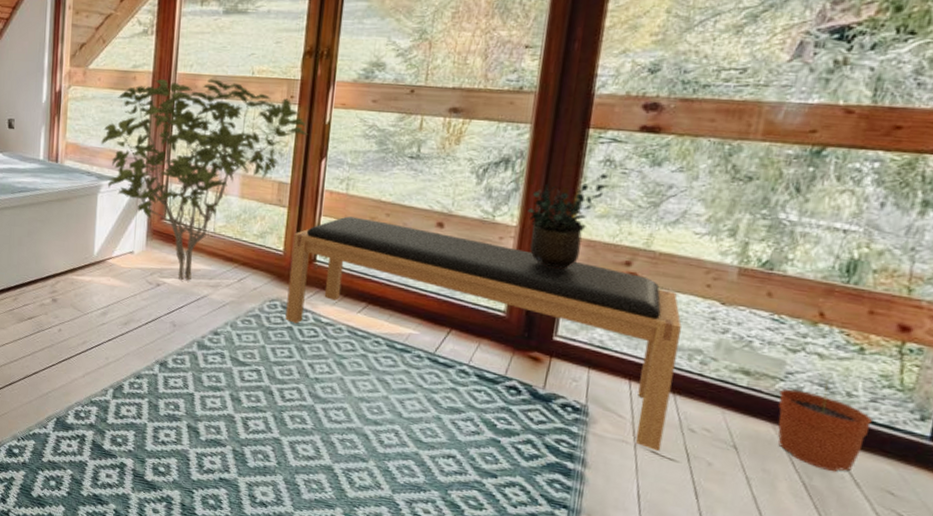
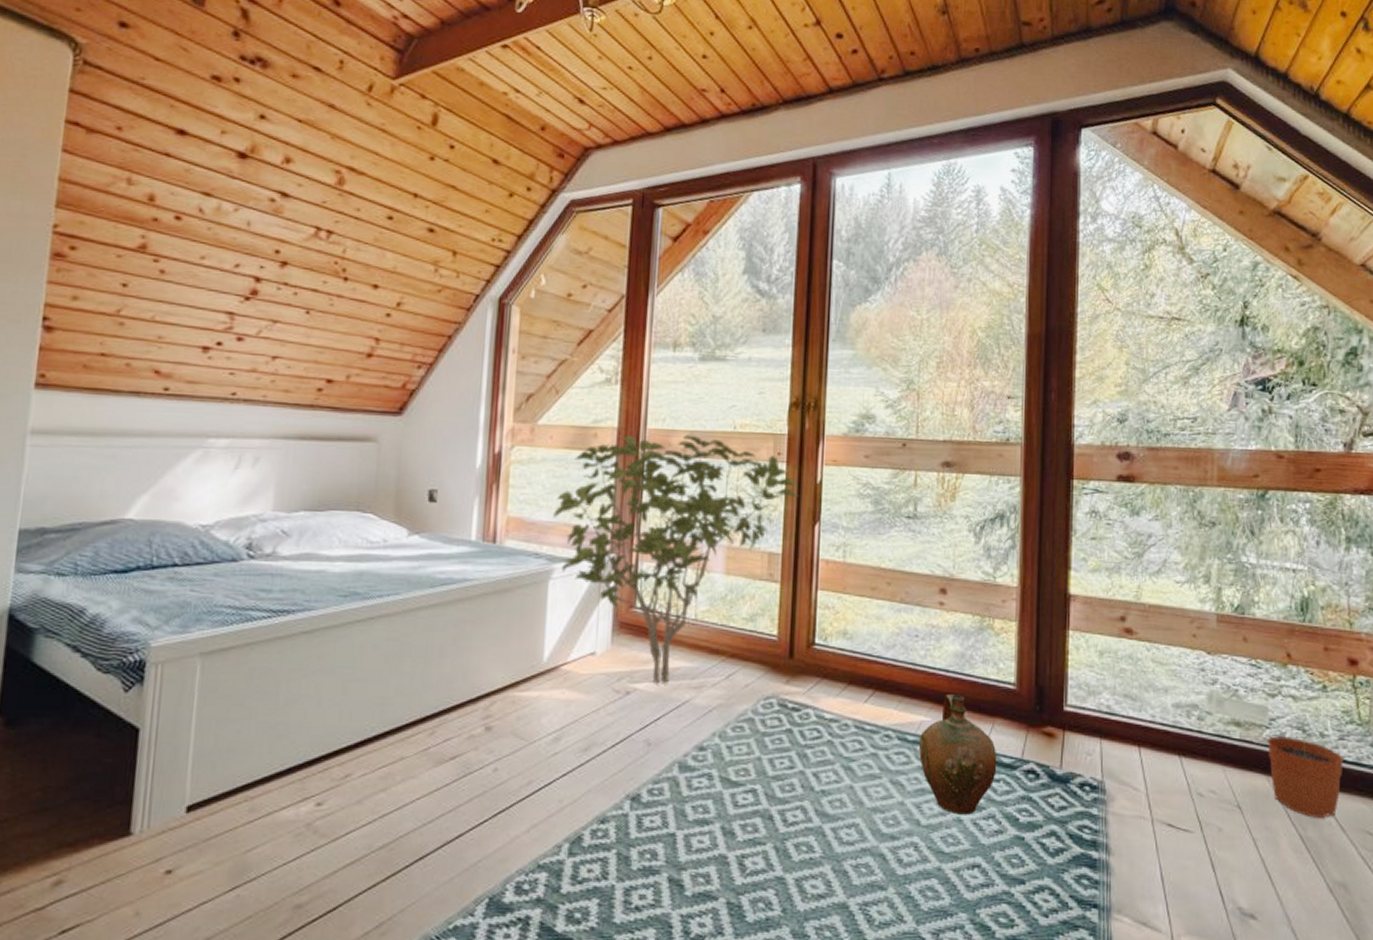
bench: present [285,216,682,451] -> none [783,588,1177,823]
ceramic jug: none [405,314,481,415] -> present [919,694,997,815]
potted plant: present [528,174,610,269] -> none [1026,526,1096,630]

